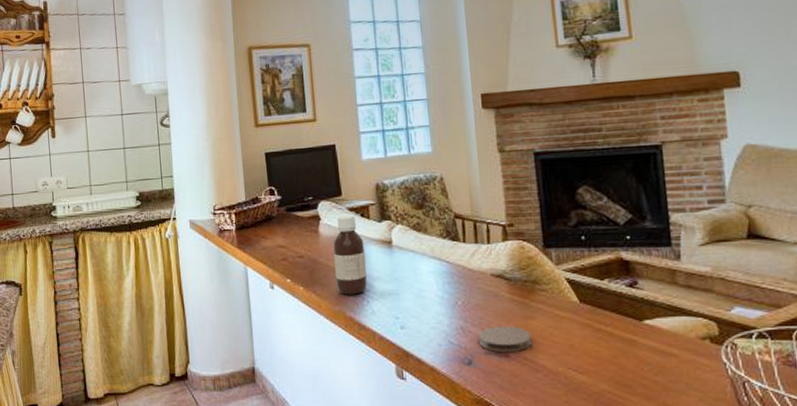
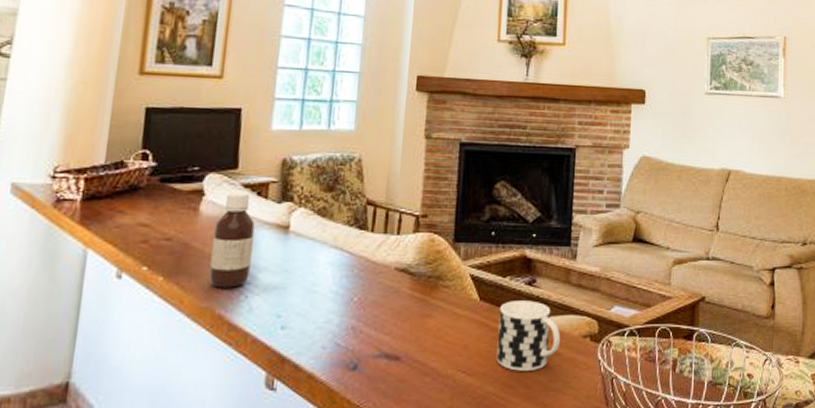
coaster: present [479,326,531,353] -> none [369,325,426,356]
cup: none [602,302,676,371] -> present [496,300,561,371]

